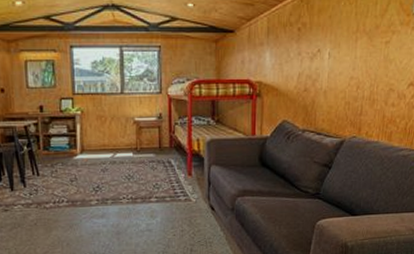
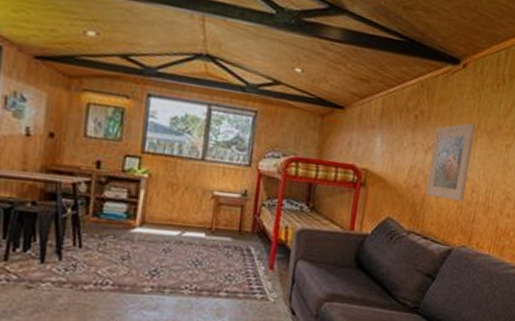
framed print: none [316,27,355,99] -> present [426,123,476,202]

